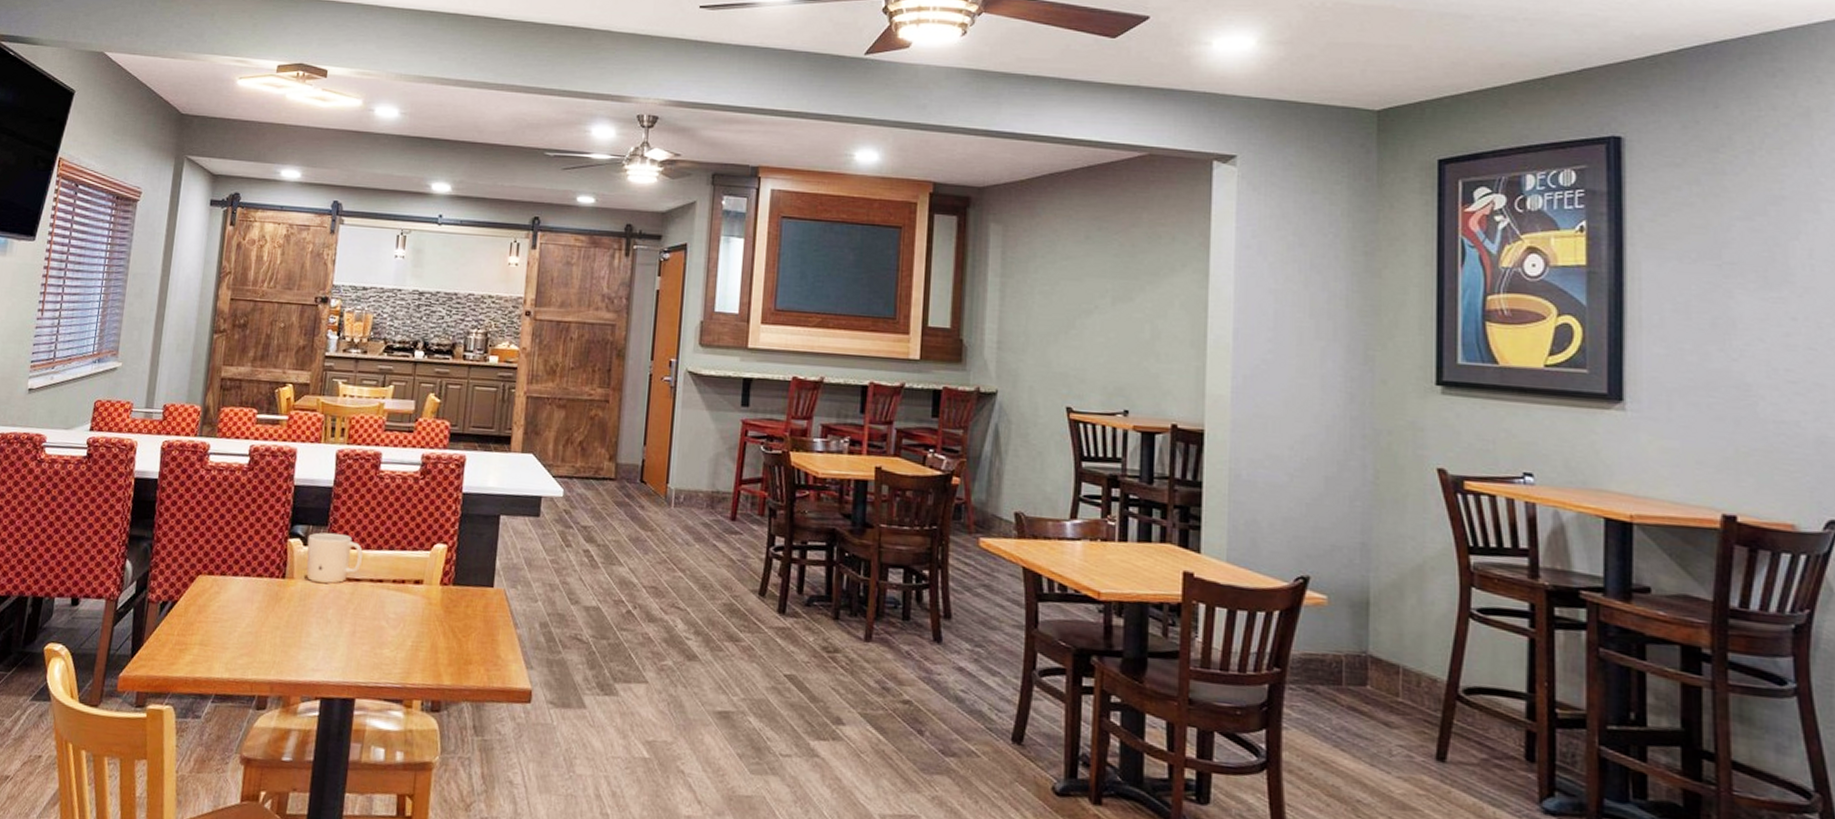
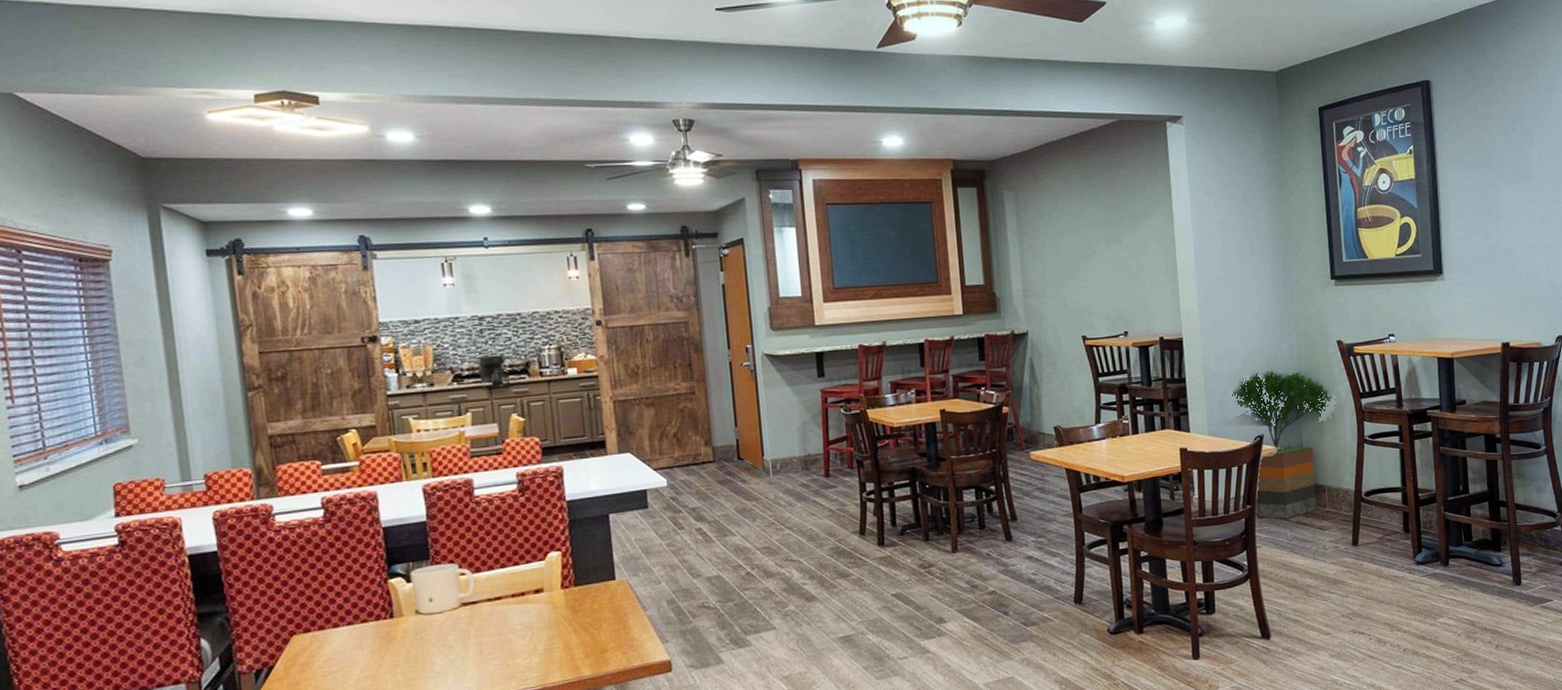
coffee maker: none [407,330,435,367] -> present [477,354,511,390]
potted tree: none [1268,492,1423,700] -> present [1232,370,1332,519]

